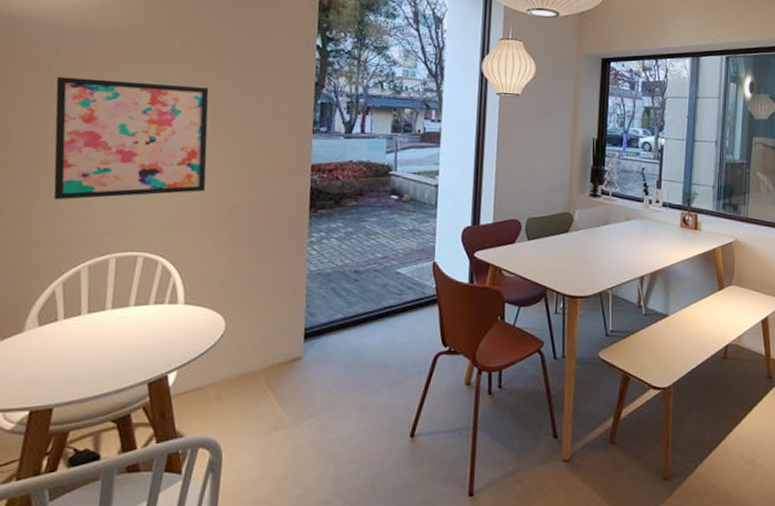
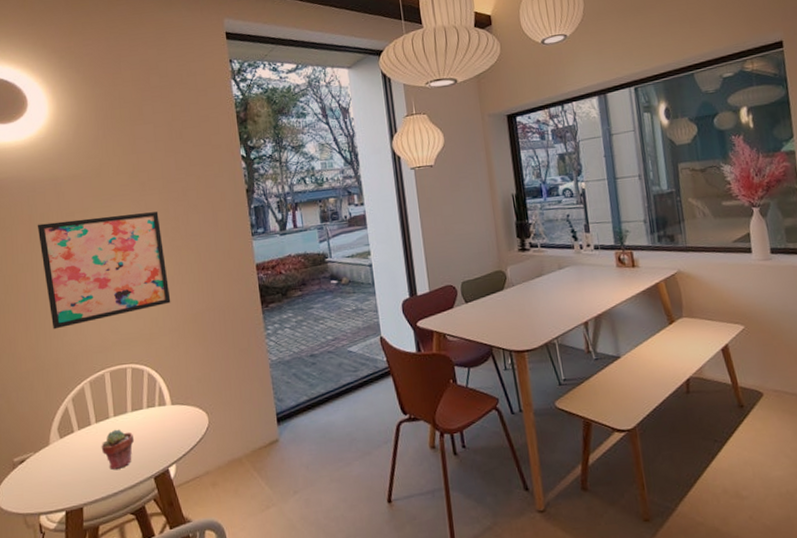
potted succulent: none [88,323,132,369] -> present [101,429,135,470]

